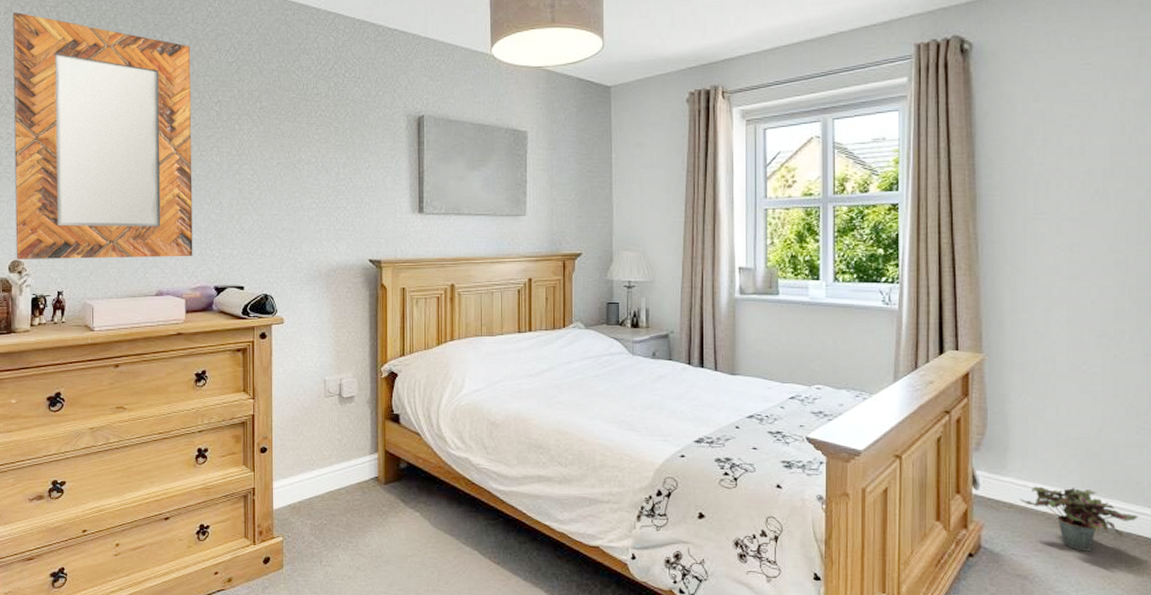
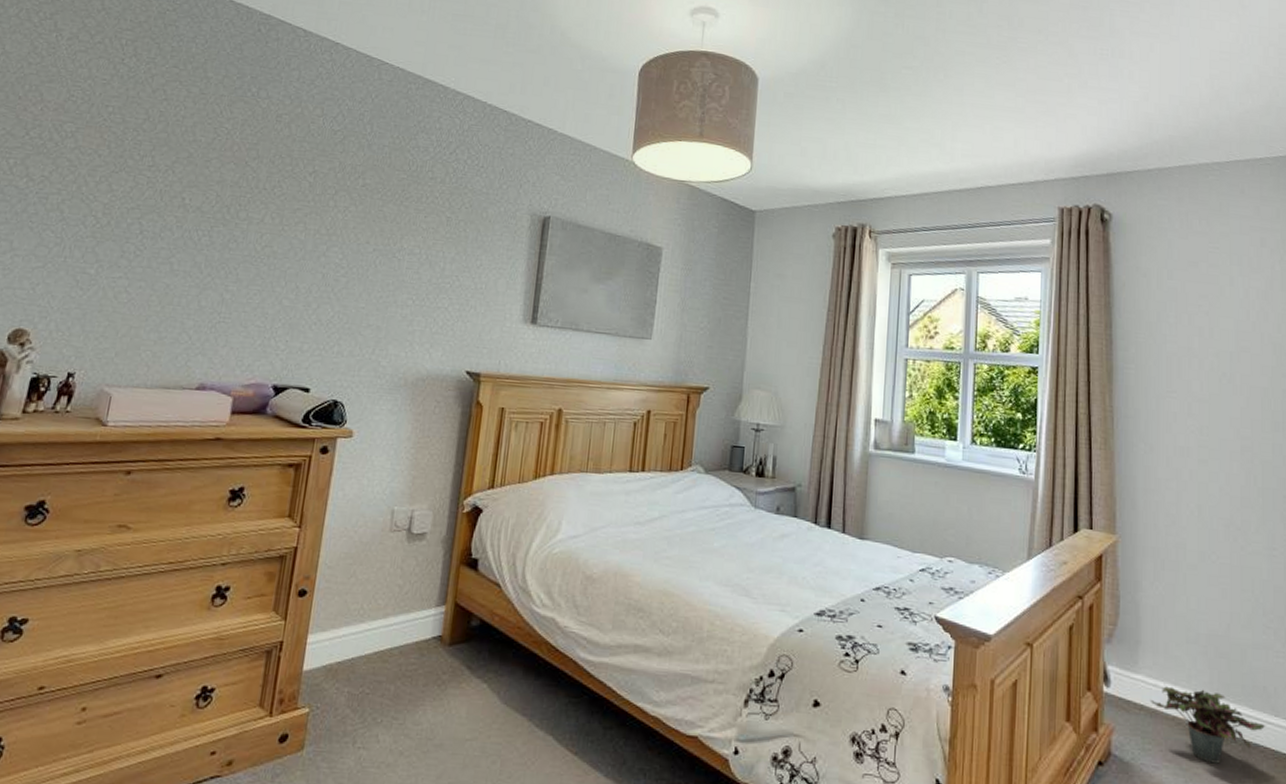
home mirror: present [13,11,193,259] -> none [20,39,290,347]

